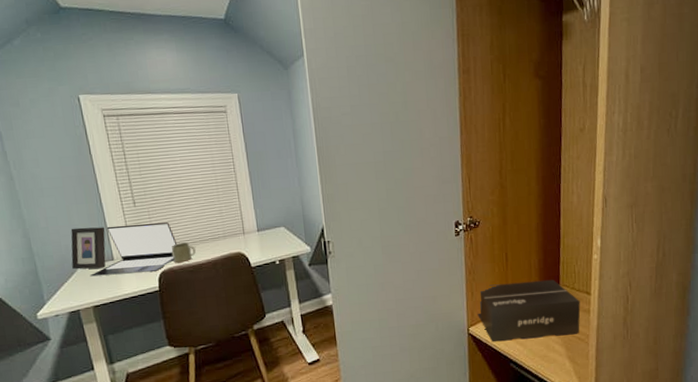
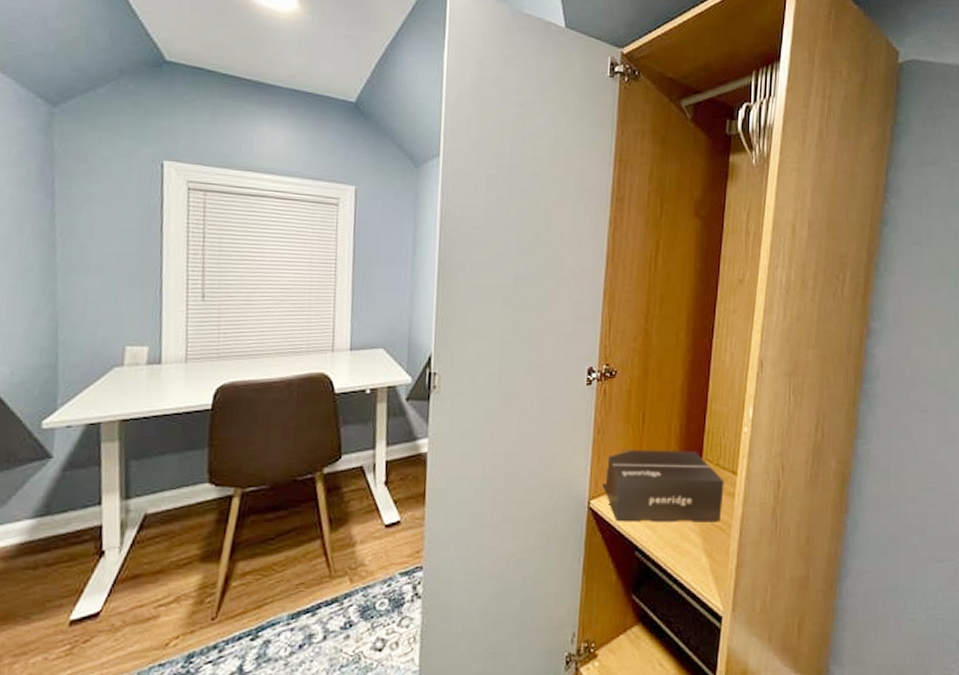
picture frame: present [70,227,106,270] -> none [105,317,159,373]
laptop: present [89,222,178,277] -> none [125,321,247,384]
mug: present [171,242,196,263] -> none [237,352,268,378]

